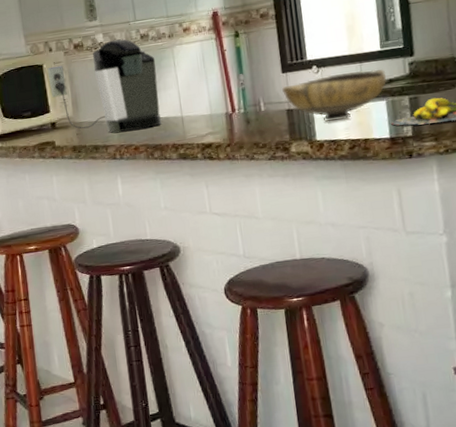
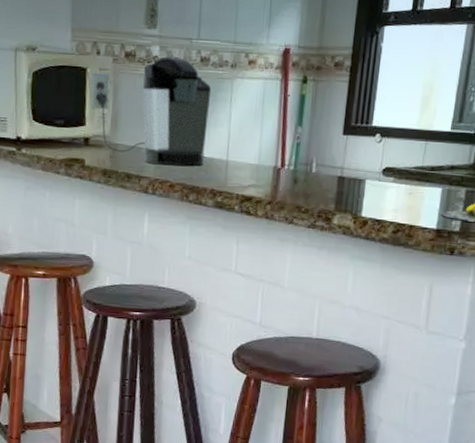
bowl: present [282,69,388,122] -> none [339,147,450,200]

